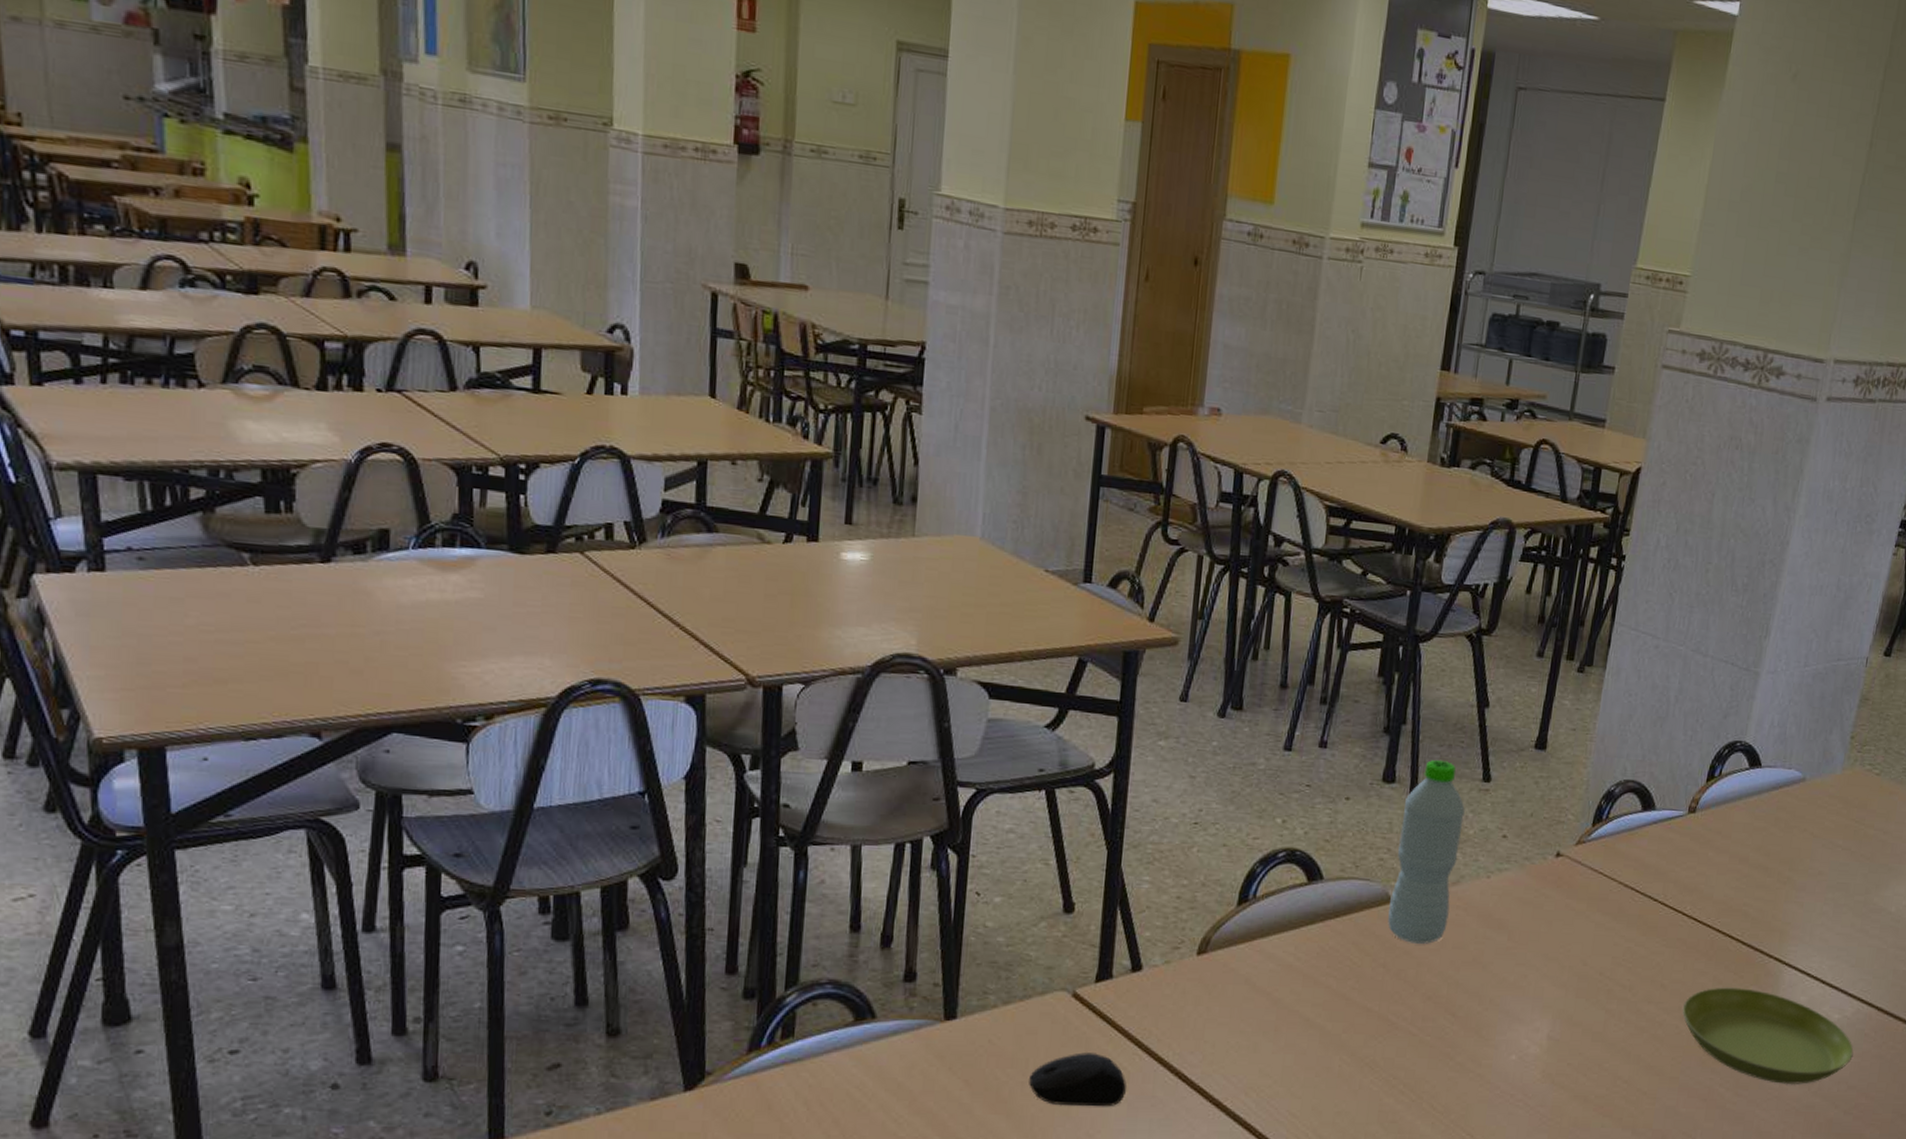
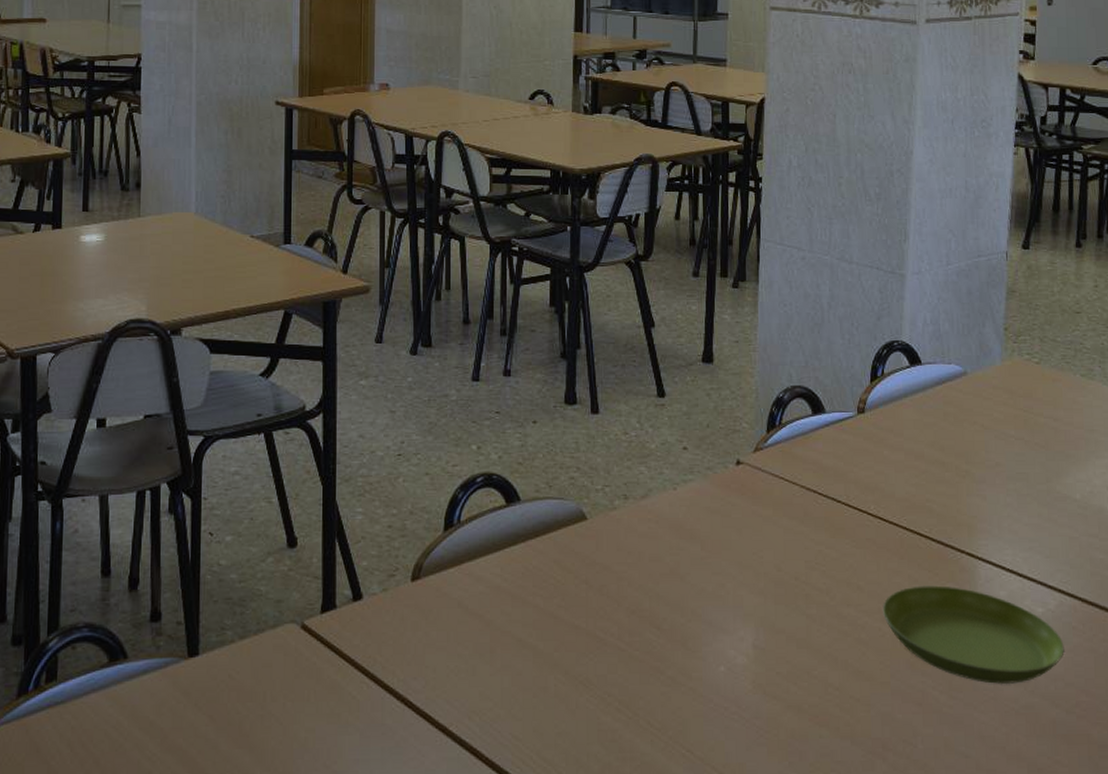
computer mouse: present [1029,1052,1127,1107] -> none [268,683,357,738]
water bottle: present [1388,760,1465,944] -> none [585,380,645,558]

